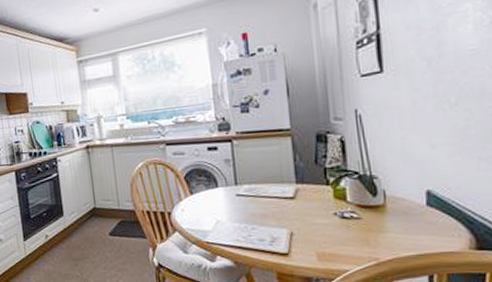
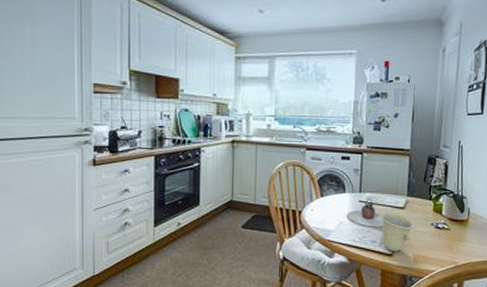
teapot: none [223,191,271,224] -> present [346,199,383,227]
cup: none [265,205,313,250] -> present [380,213,415,252]

